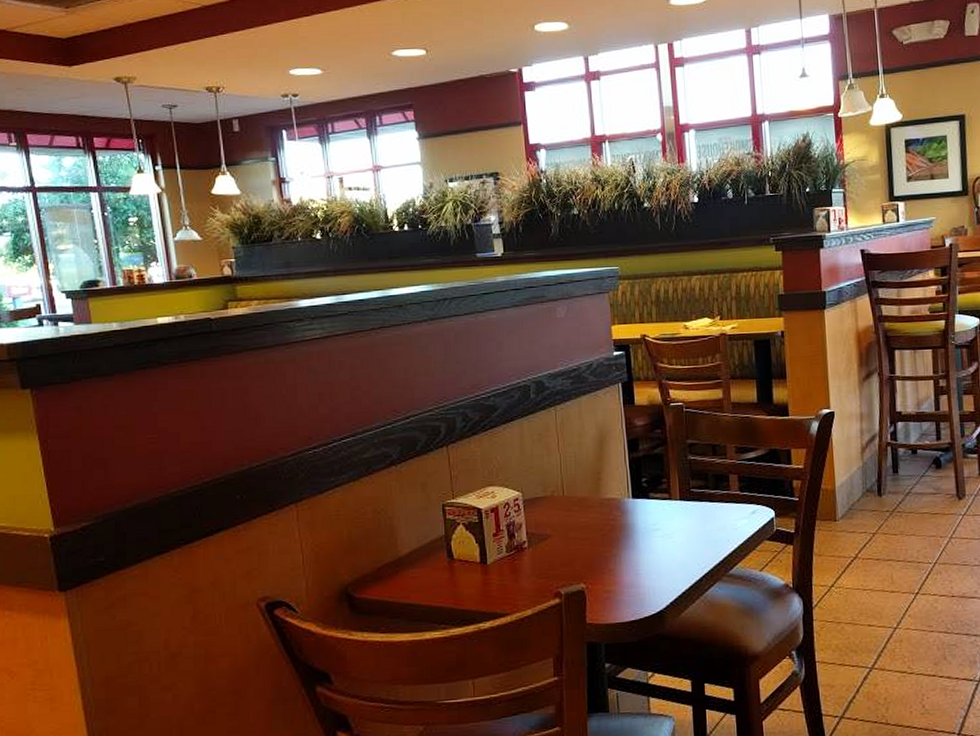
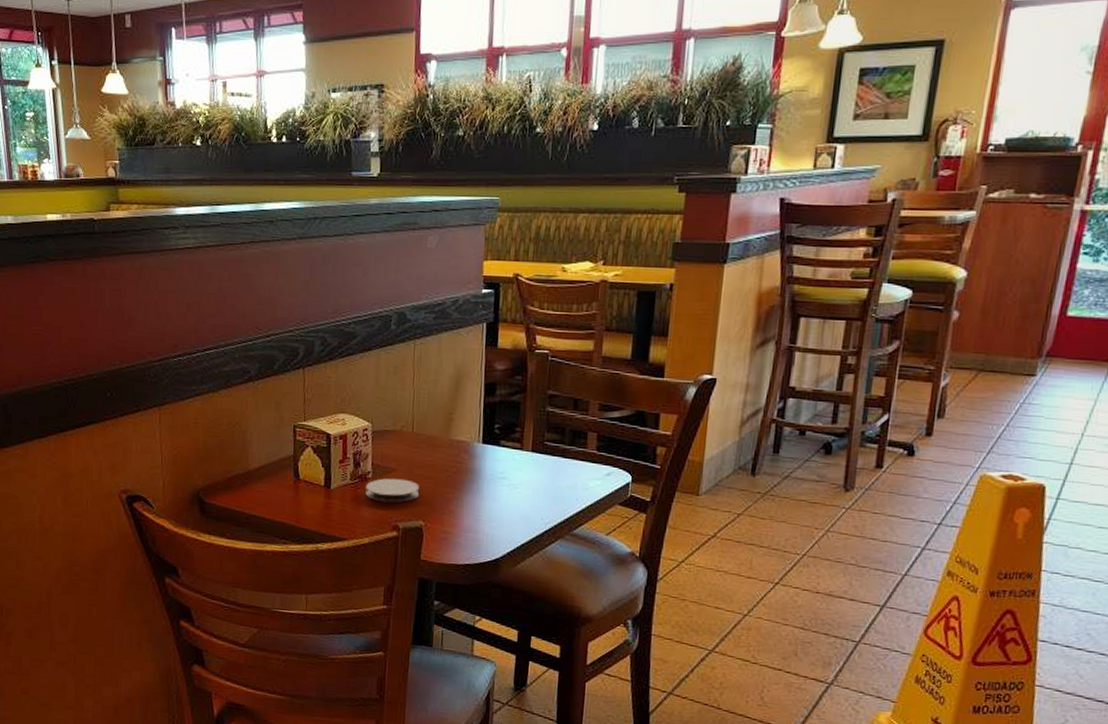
coaster: none [523,544,578,571] -> present [365,478,420,503]

